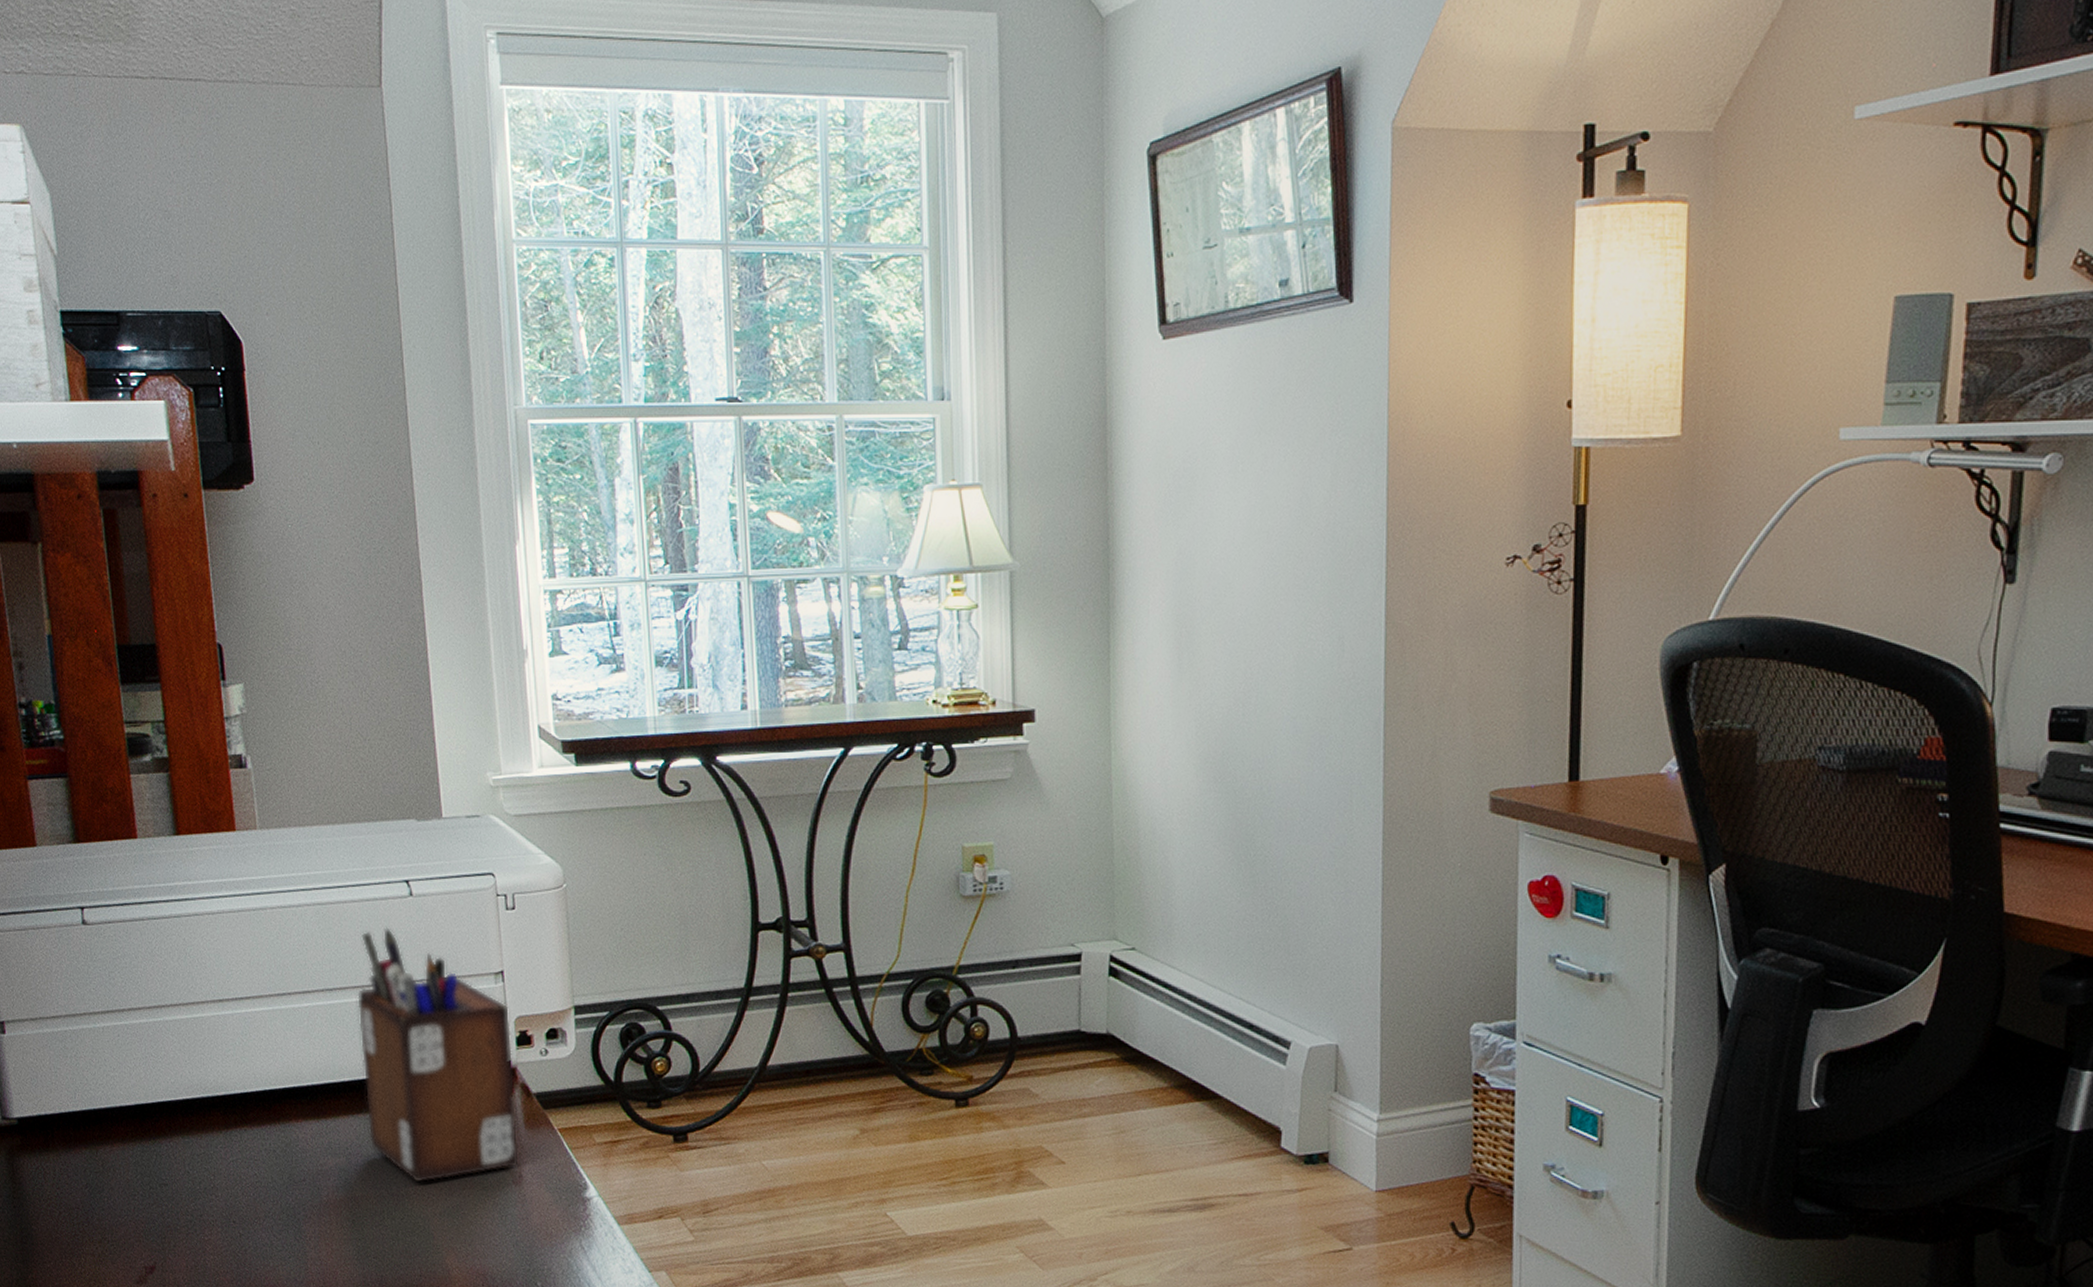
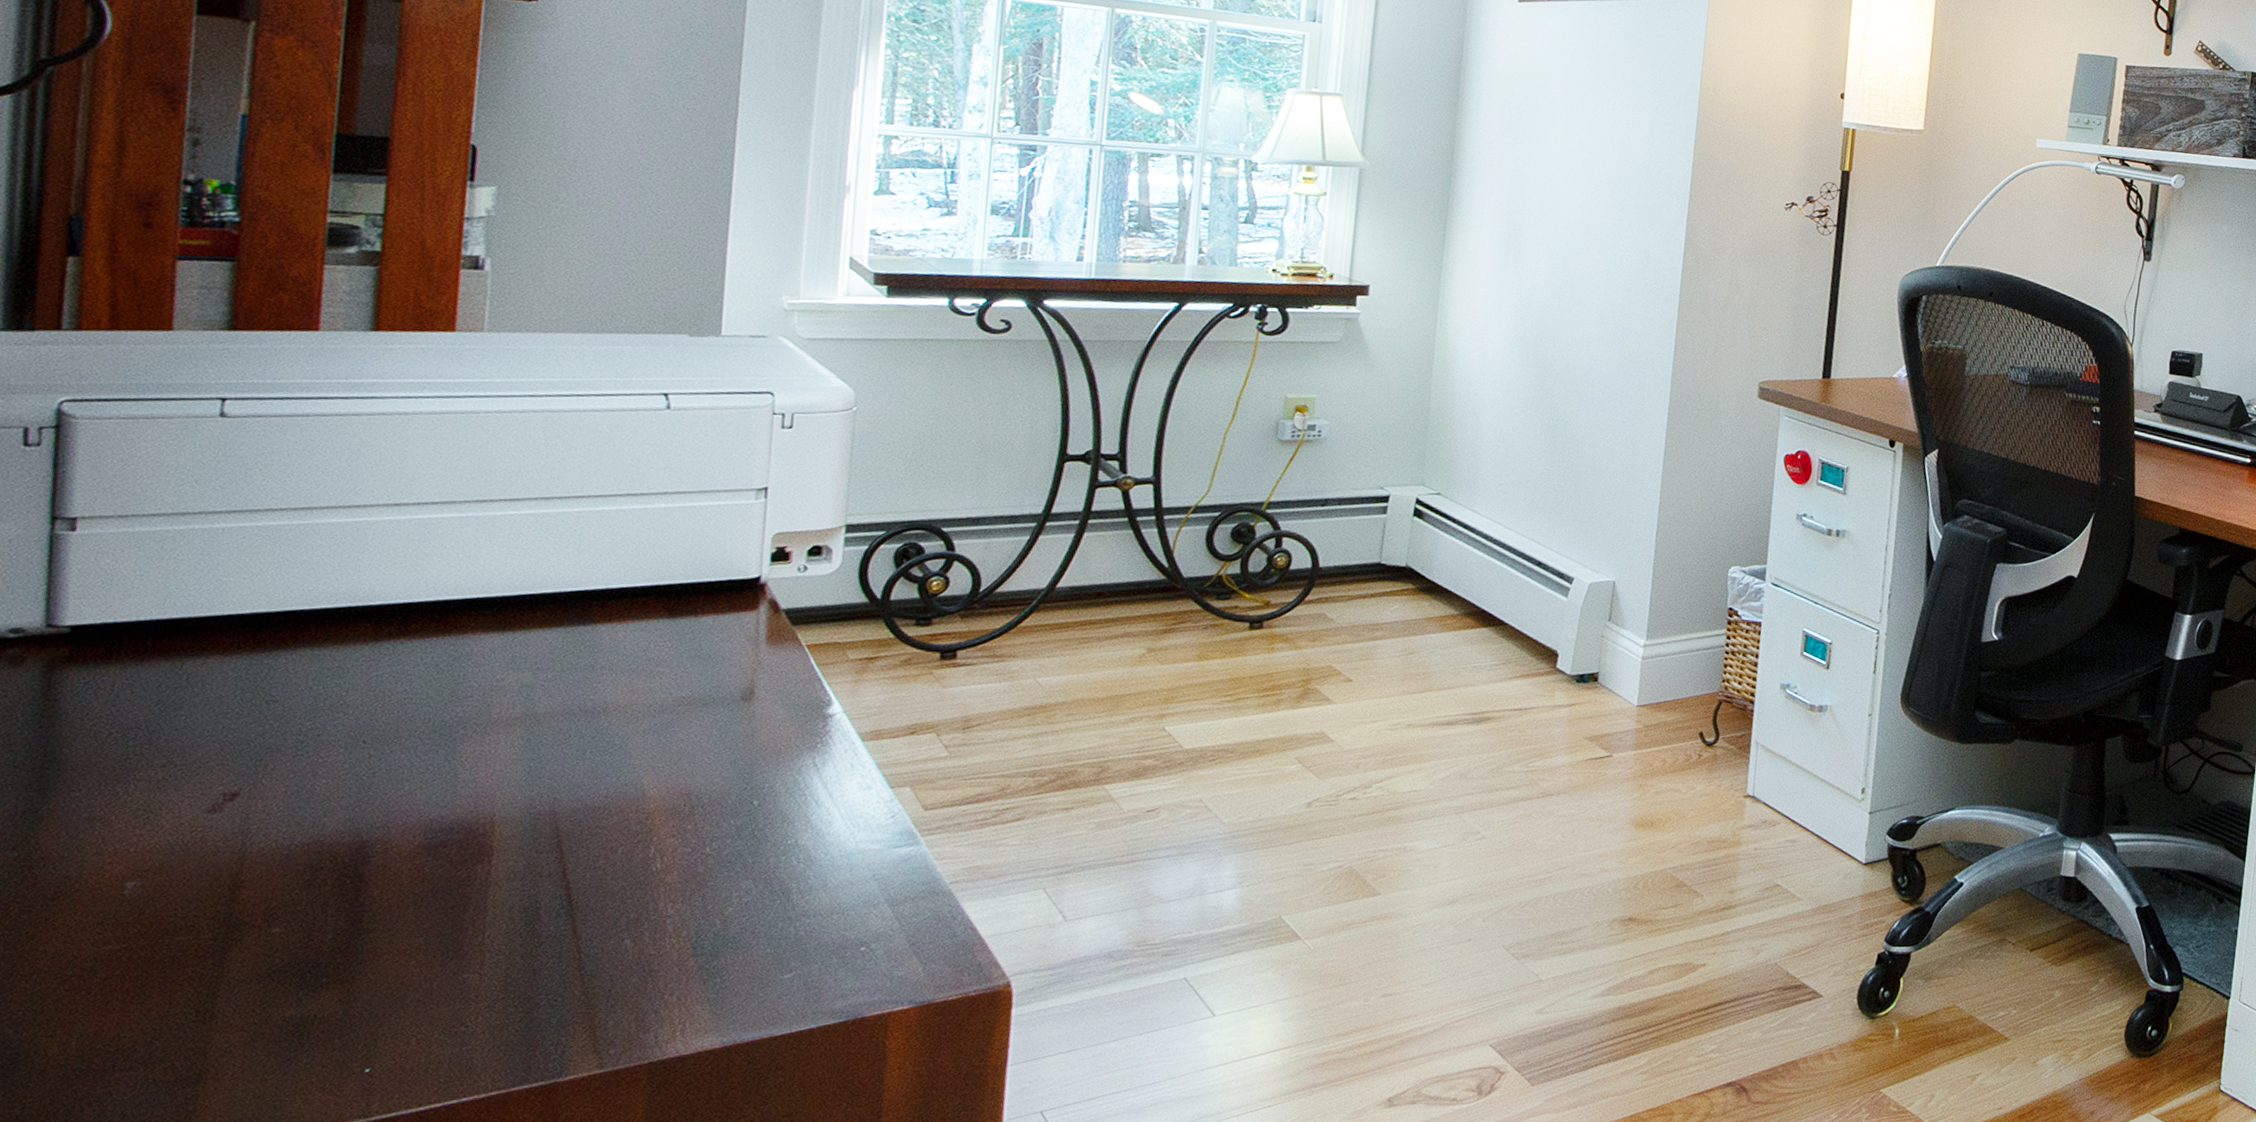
desk organizer: present [357,927,520,1183] -> none [566,438,769,699]

